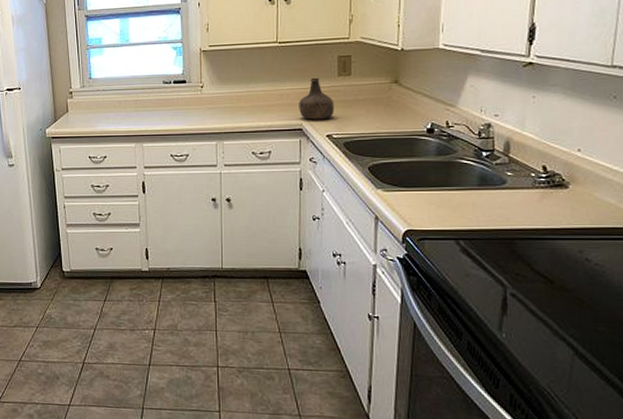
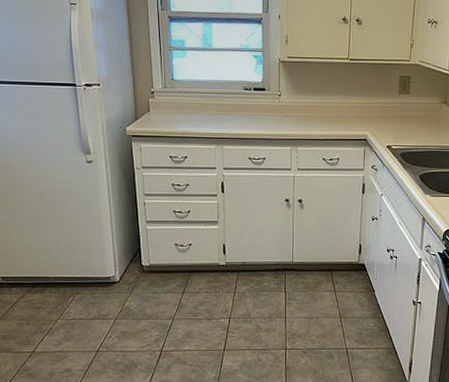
bottle: present [299,77,335,120] -> none [365,93,395,132]

